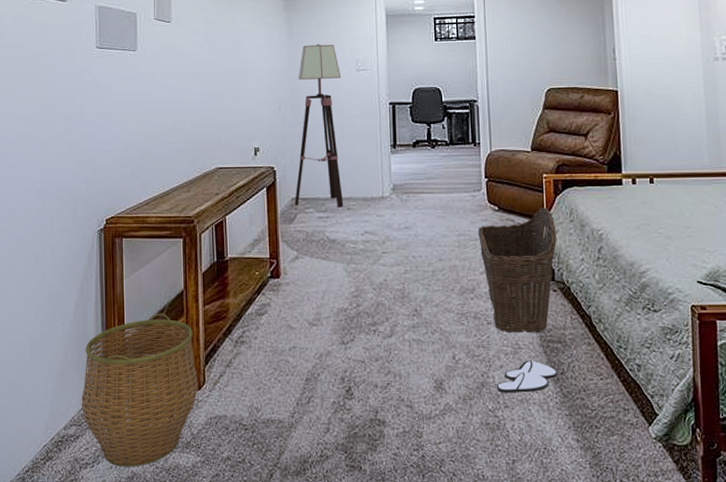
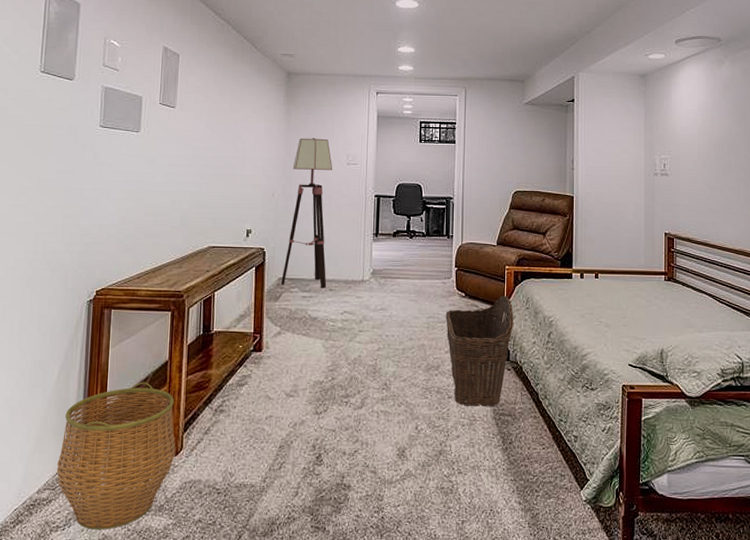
slippers: present [496,360,558,393] -> none [452,431,507,460]

